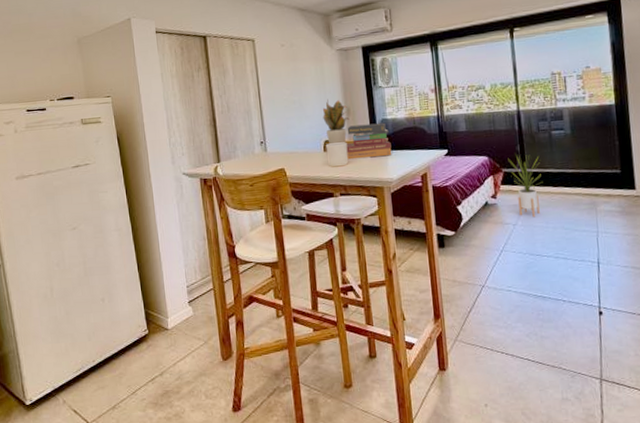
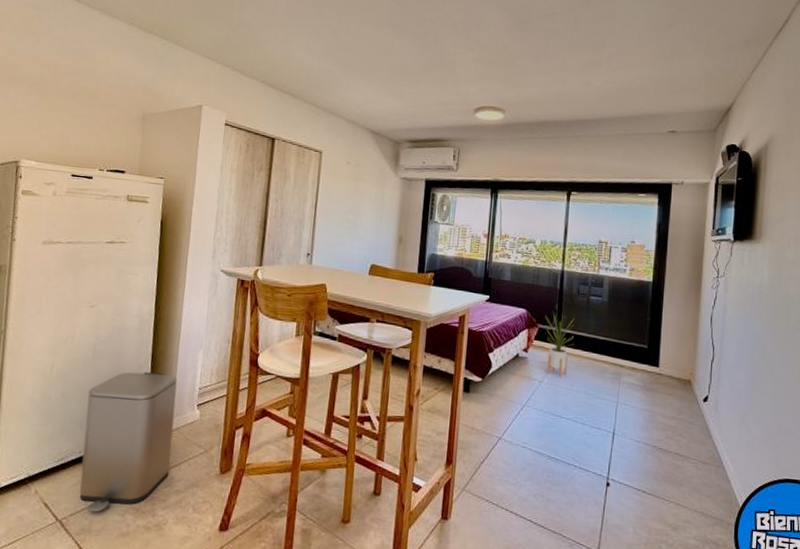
pedal bin: none [88,279,177,412] -> present [79,372,178,512]
potted plant: present [323,99,350,145] -> none [374,224,400,271]
mug: present [325,142,349,167] -> none [370,267,393,293]
books: present [346,122,392,160] -> none [390,254,436,292]

